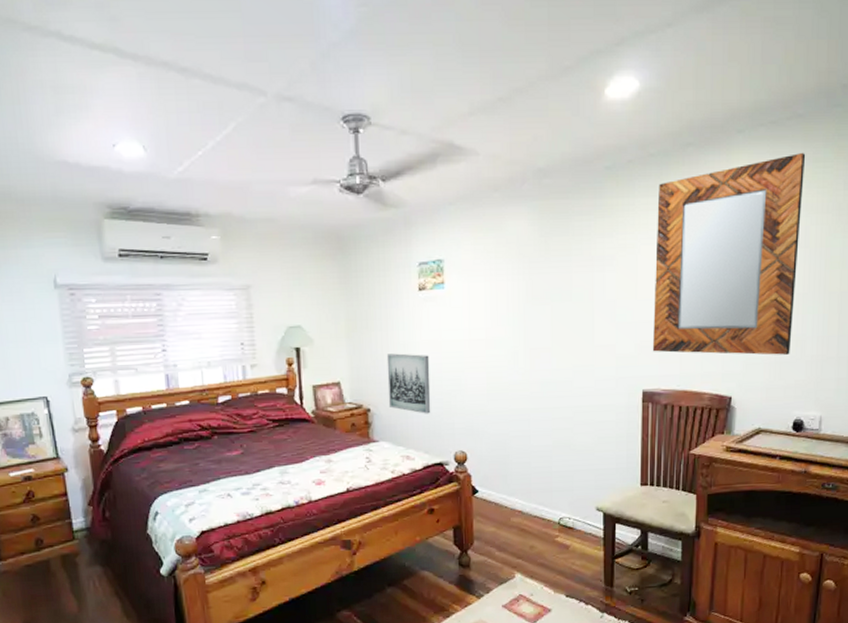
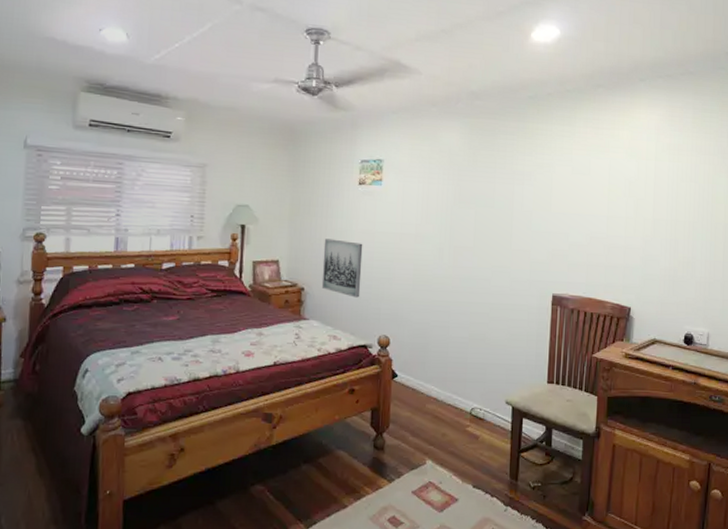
home mirror: present [653,153,806,355] -> none [563,103,696,274]

